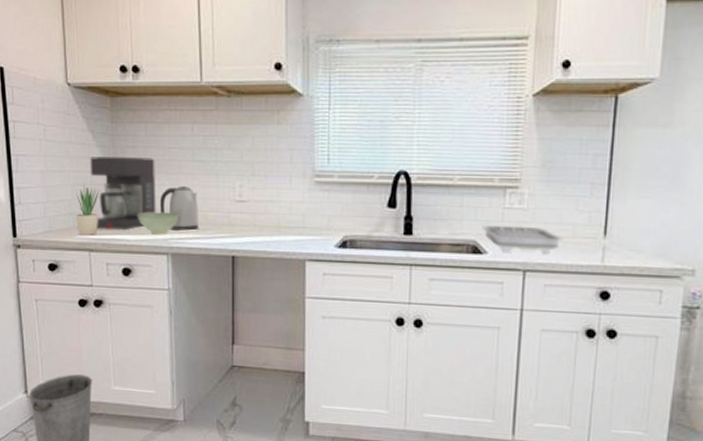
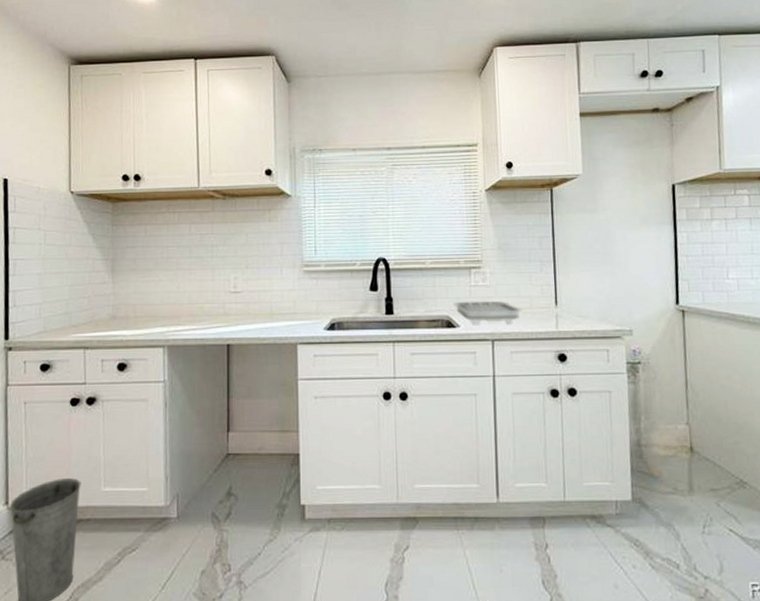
potted plant: present [75,184,100,235] -> none [71,283,98,333]
coffee maker: present [90,157,156,231] -> none [89,256,154,327]
bowl: present [138,212,180,235] -> none [135,306,177,329]
kettle: present [160,186,198,231] -> none [157,281,195,323]

